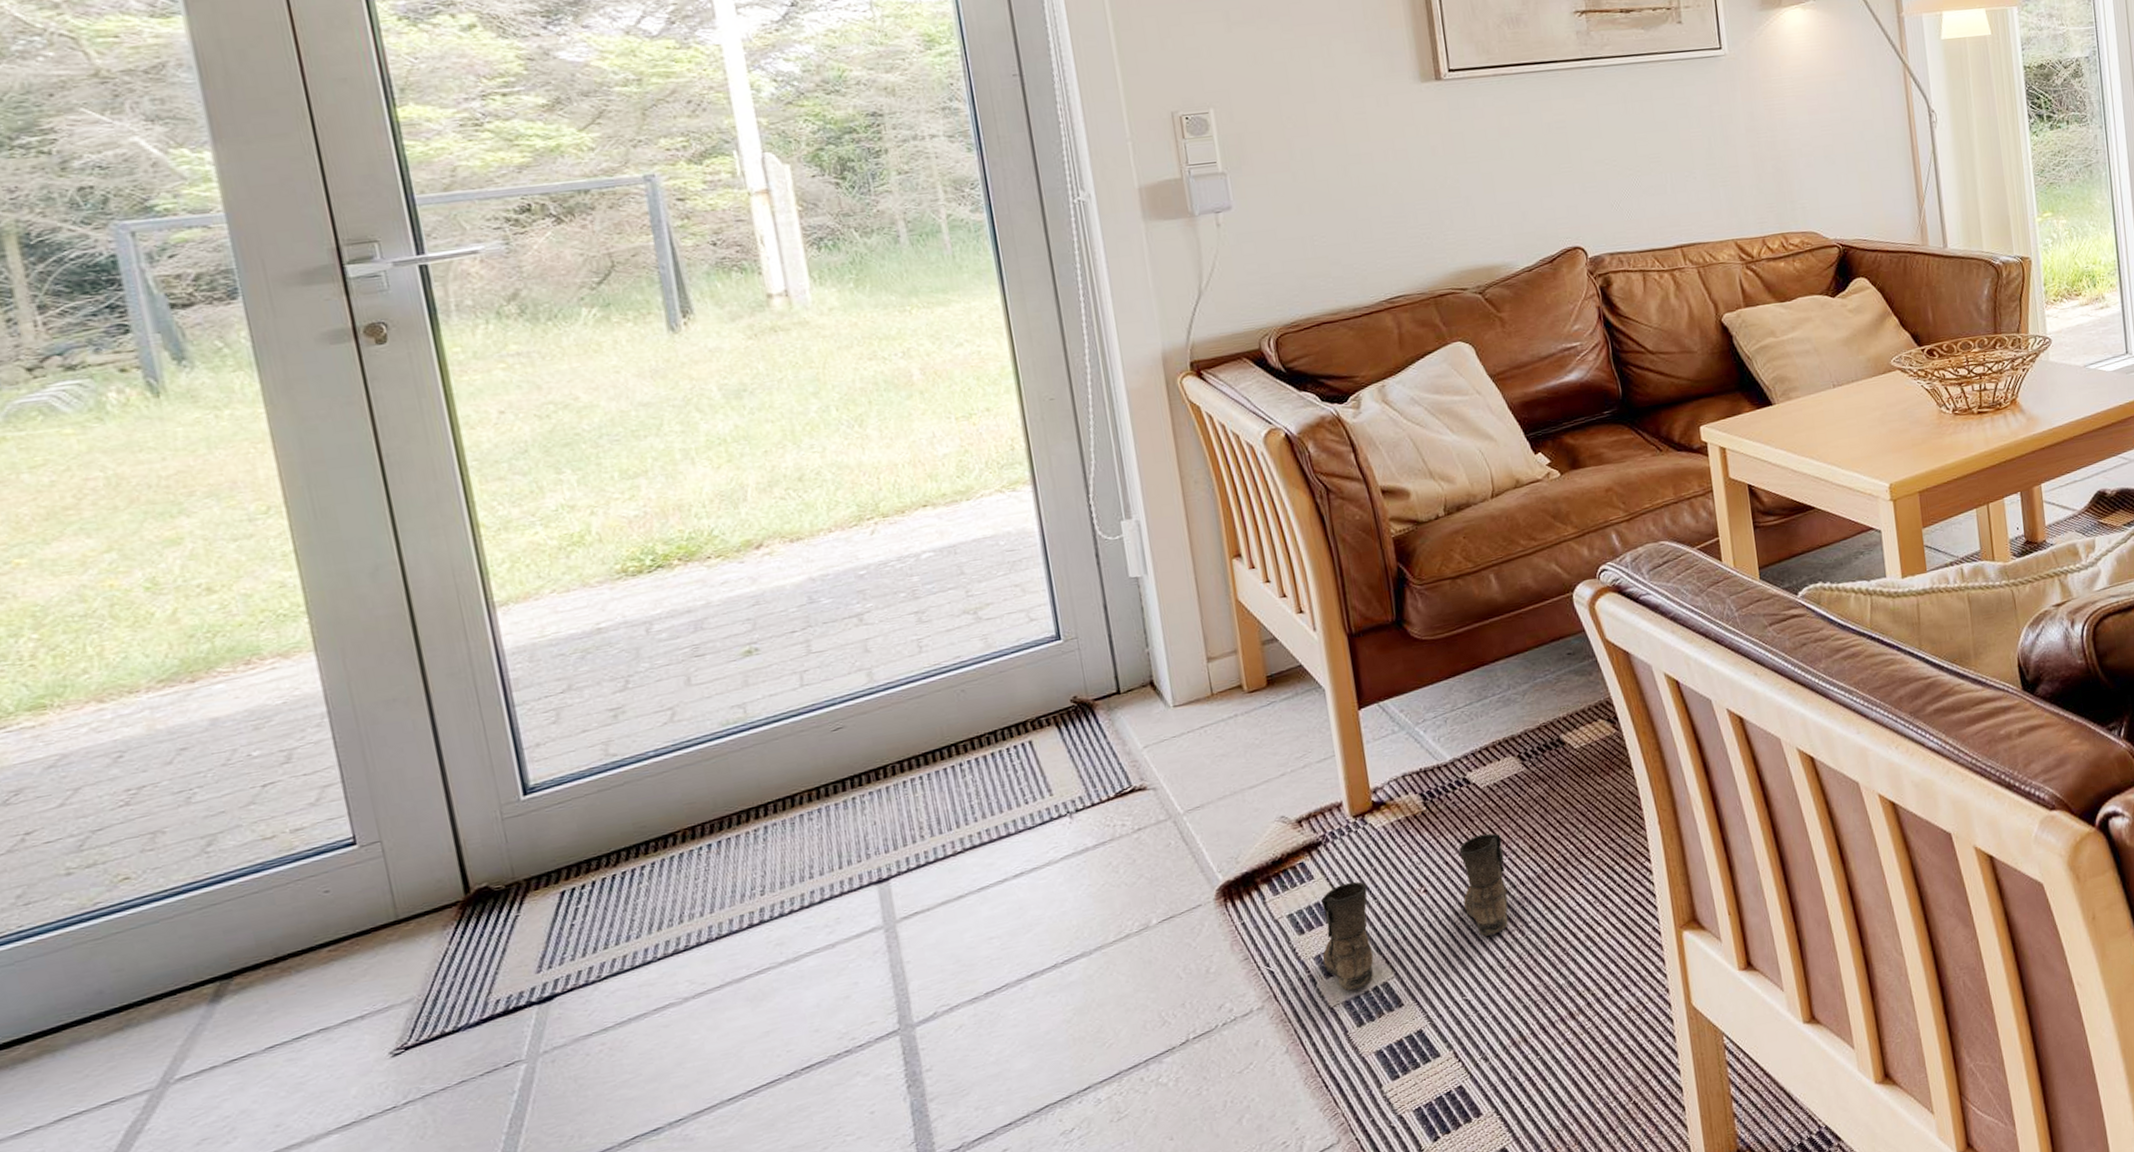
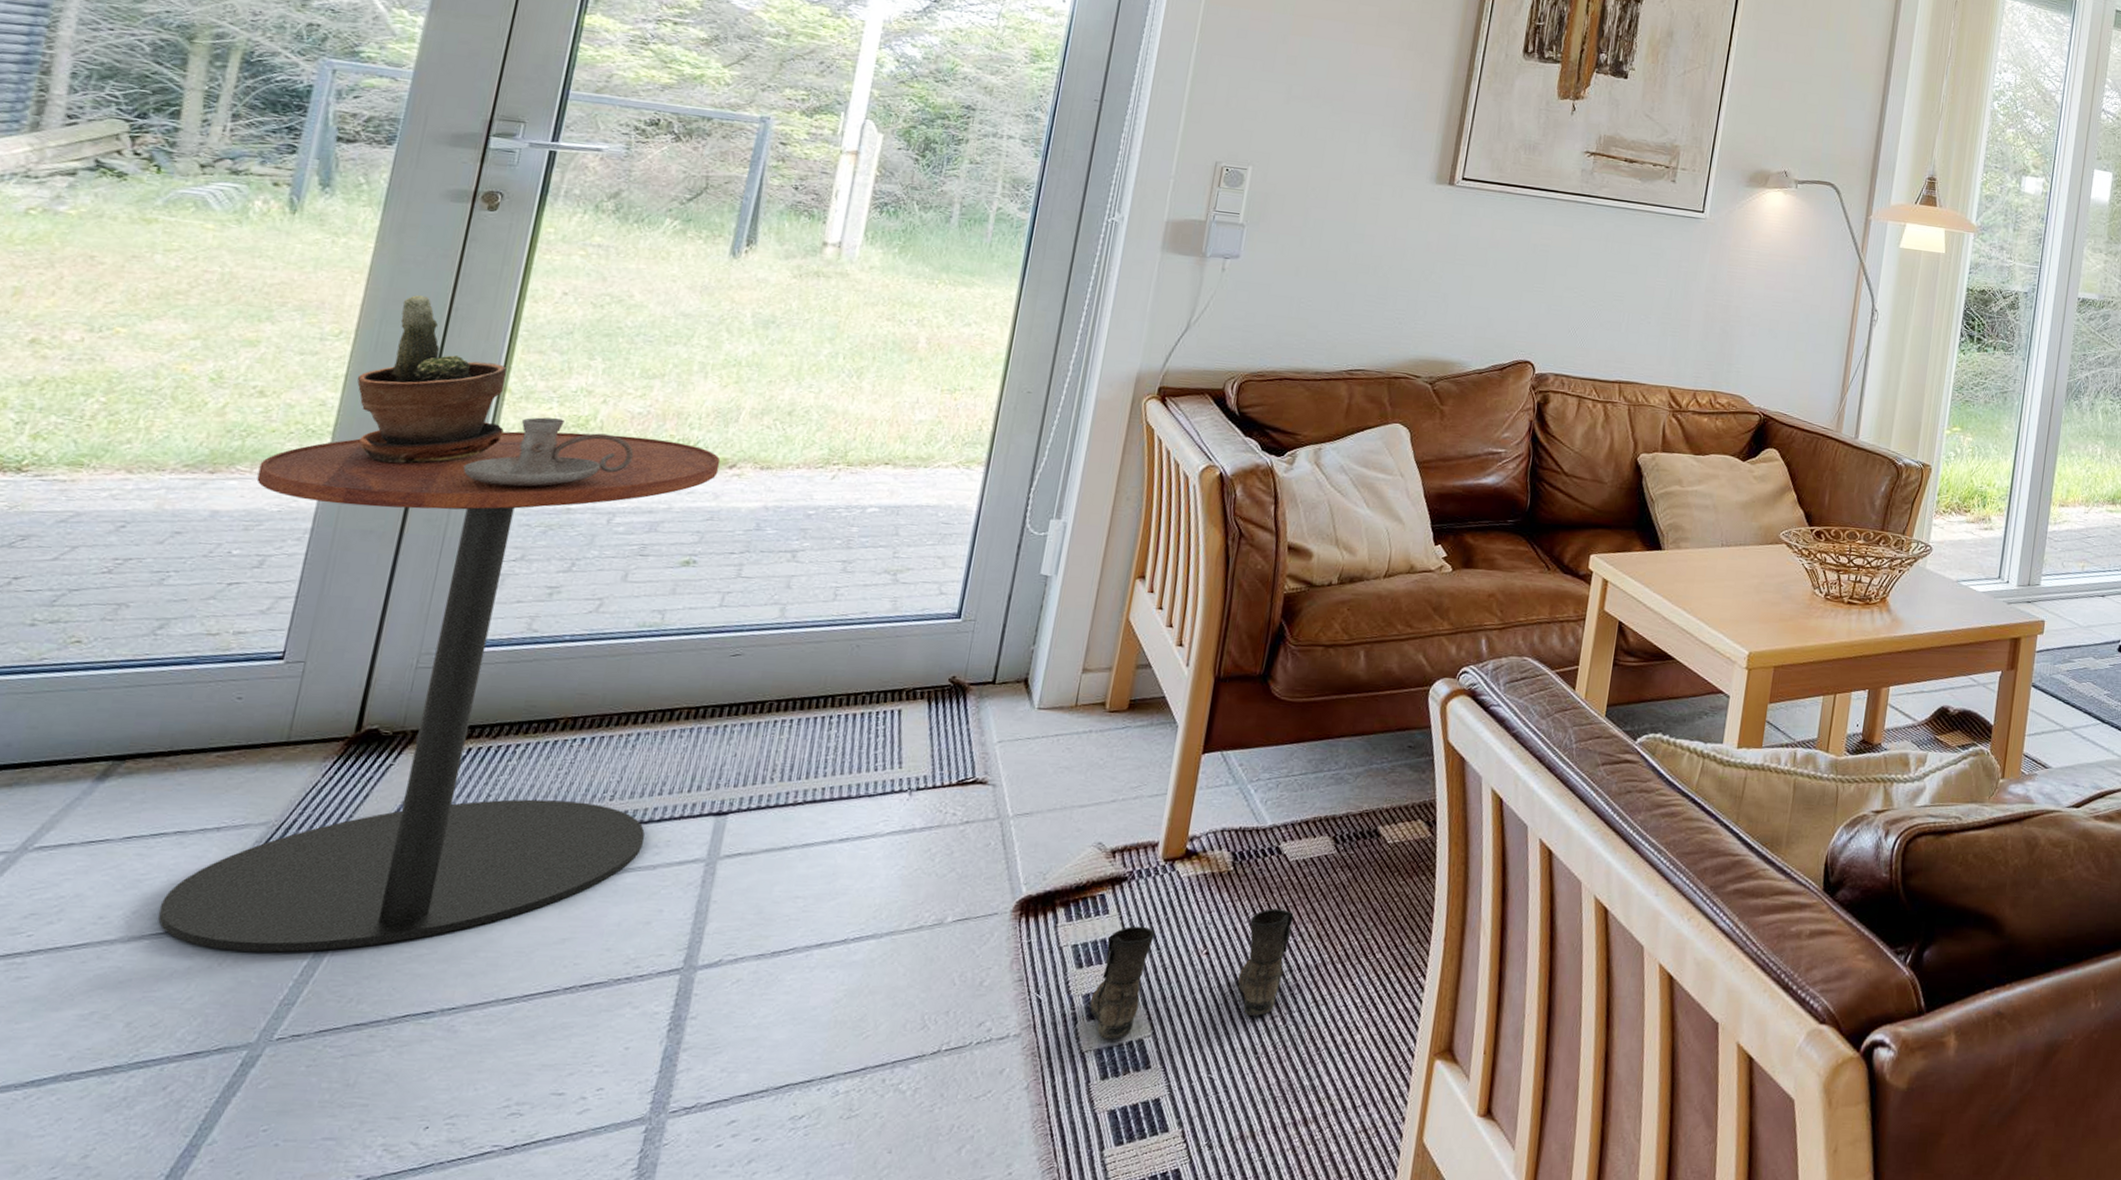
side table: none [241,535,813,1127] -> present [158,431,721,953]
potted plant: none [308,449,496,630] -> present [357,295,507,464]
candle holder: none [466,541,648,625] -> present [463,417,634,487]

